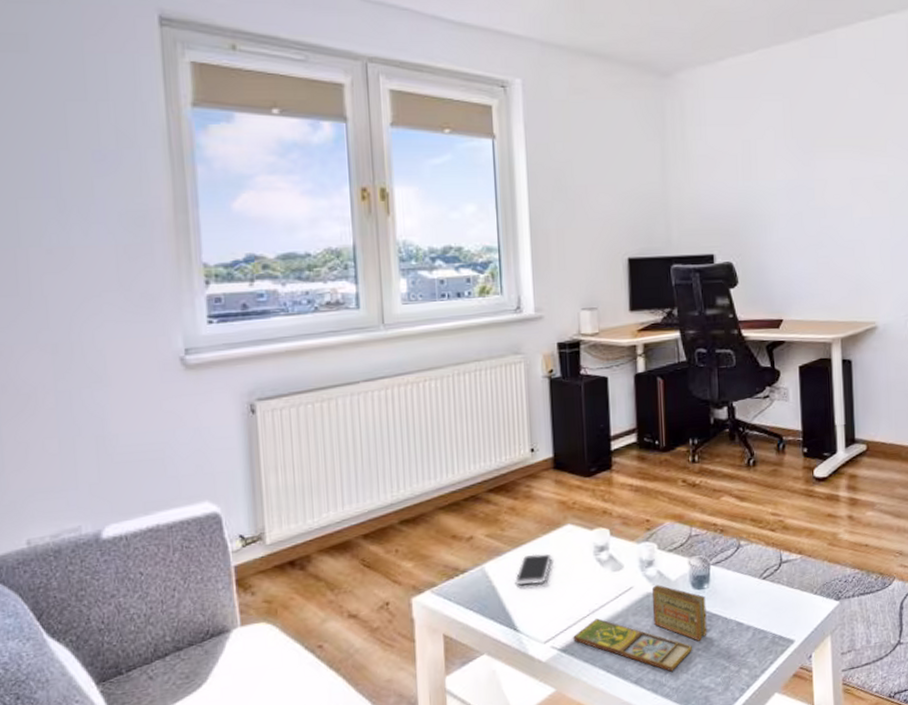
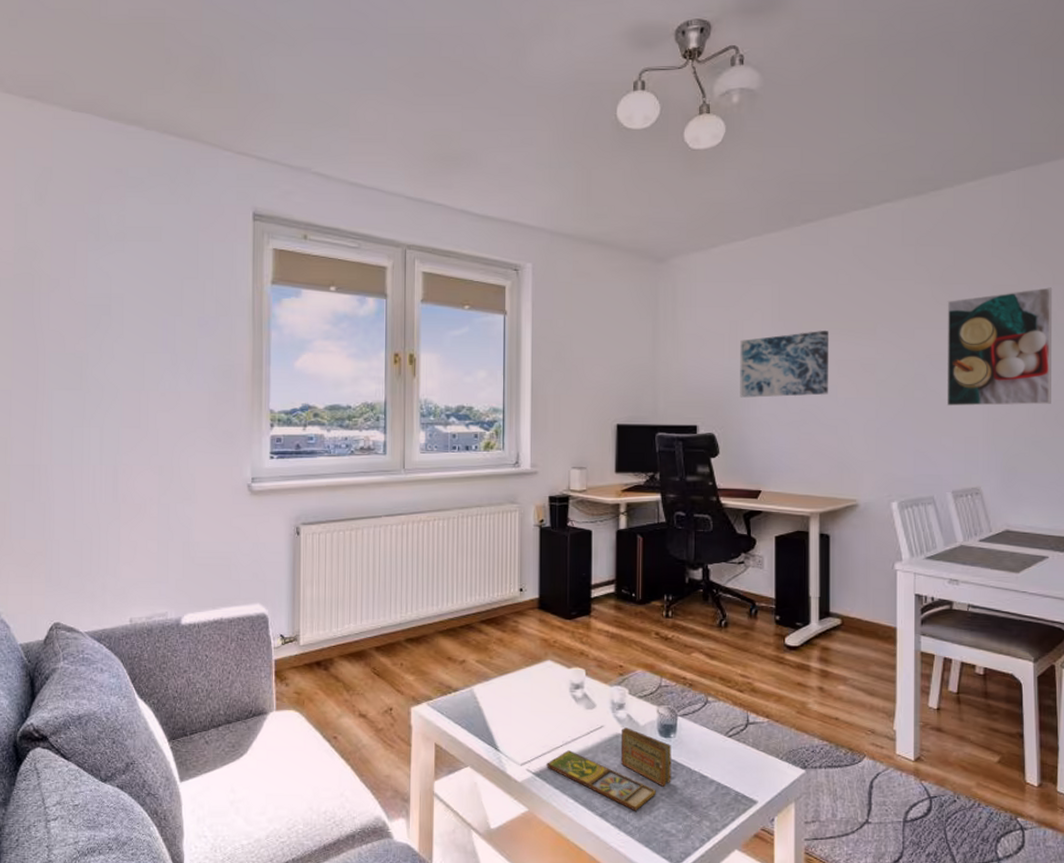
smartphone: present [515,553,553,586] -> none [499,683,533,710]
wall art: none [754,148,844,222] -> present [740,331,830,398]

